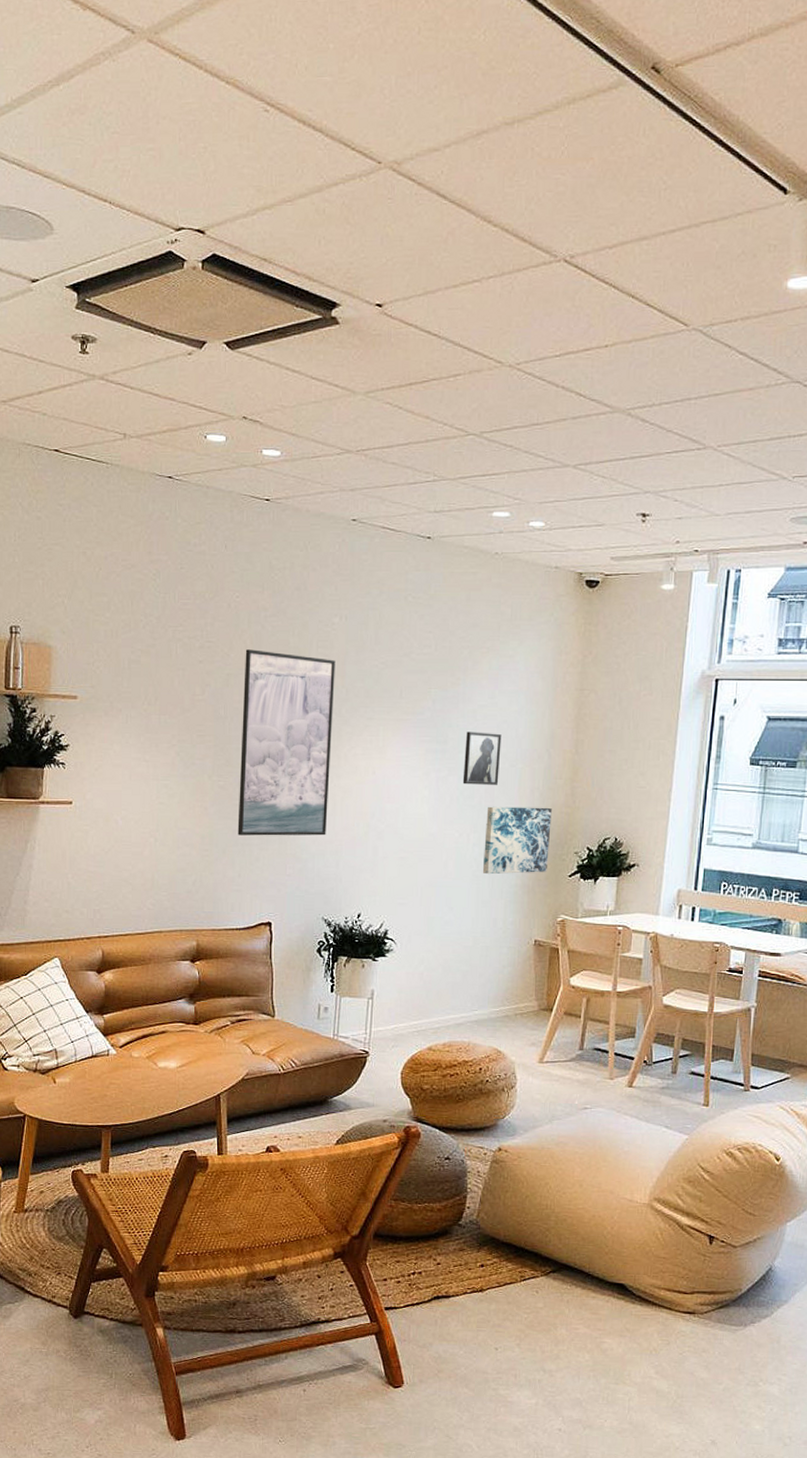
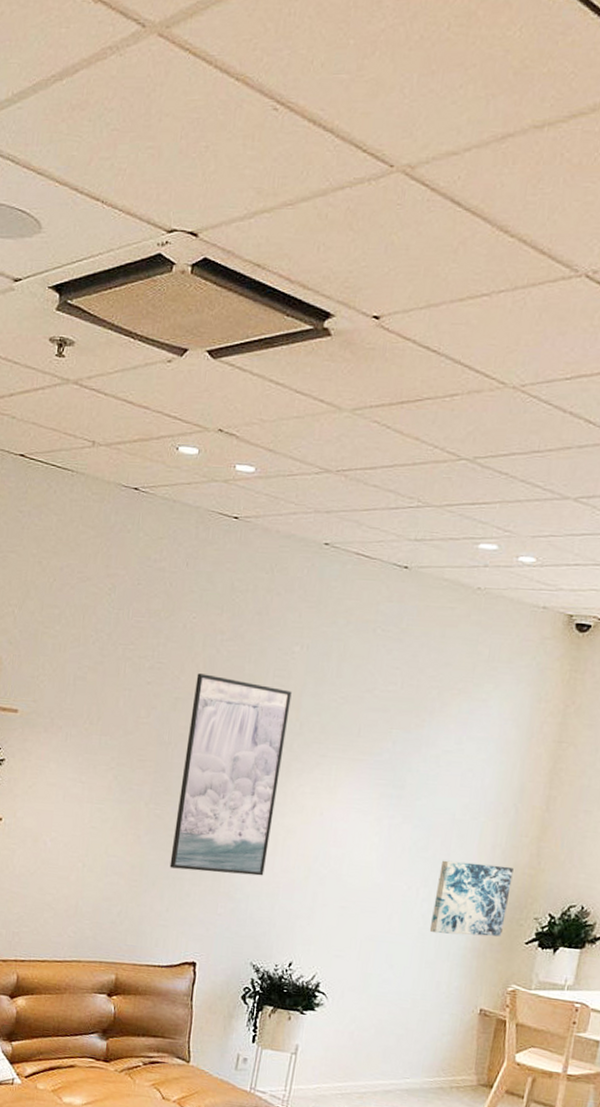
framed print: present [462,731,502,785] -> none [417,778,465,838]

